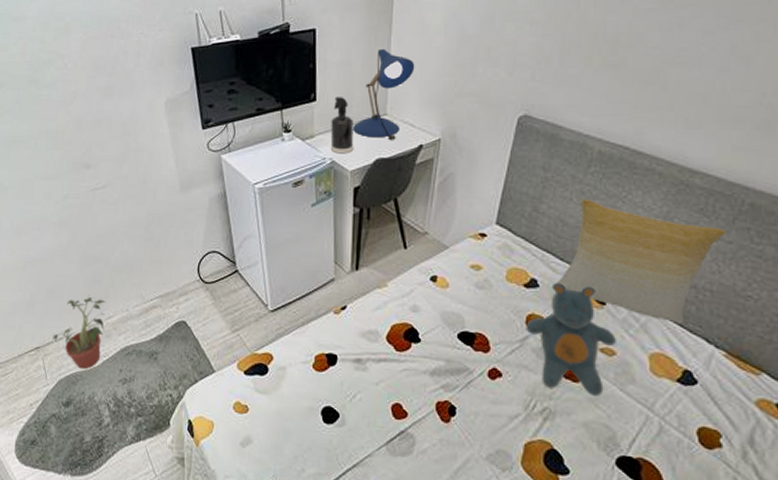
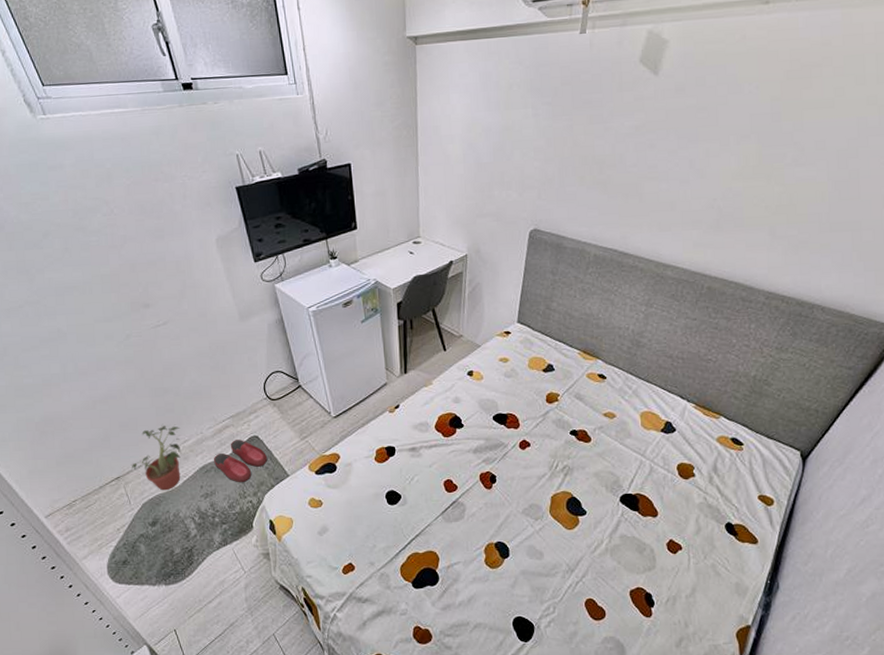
slippers: none [136,322,194,372] -> present [213,439,268,482]
spray bottle: present [330,97,354,154] -> none [372,224,394,275]
desk lamp: present [353,48,415,140] -> none [392,178,441,259]
stuffed animal: present [526,282,616,396] -> none [546,364,616,451]
pillow: present [557,198,727,324] -> none [569,294,692,387]

